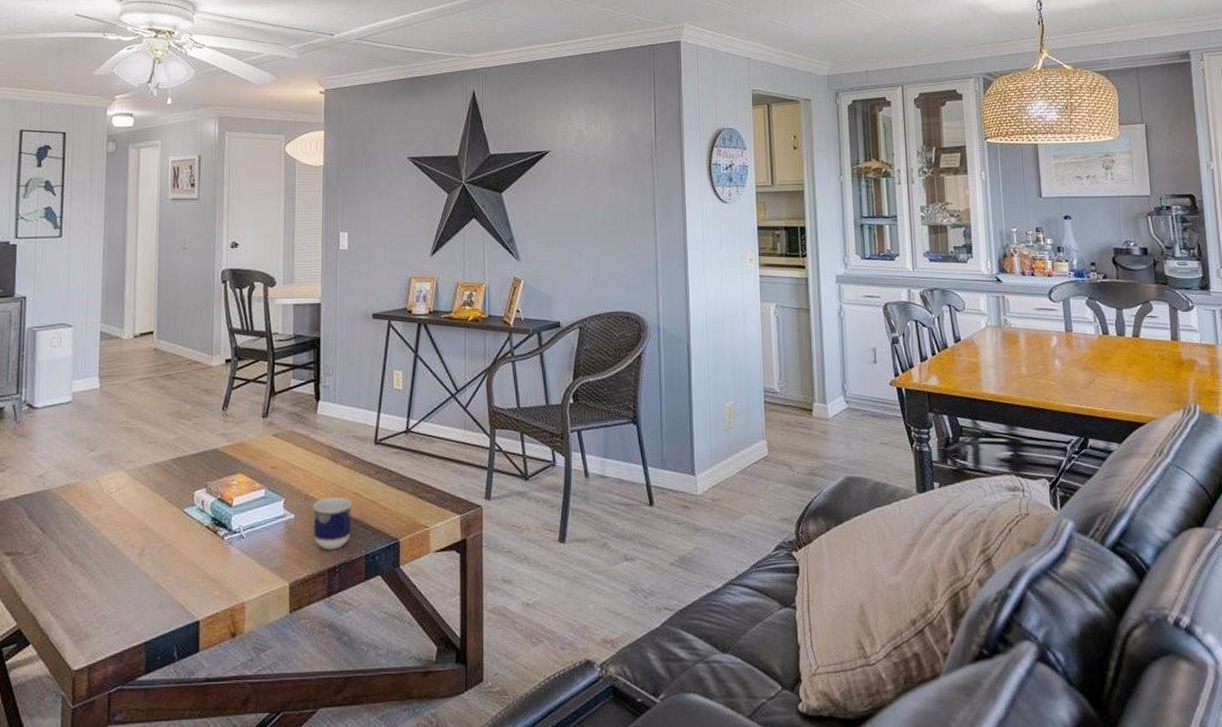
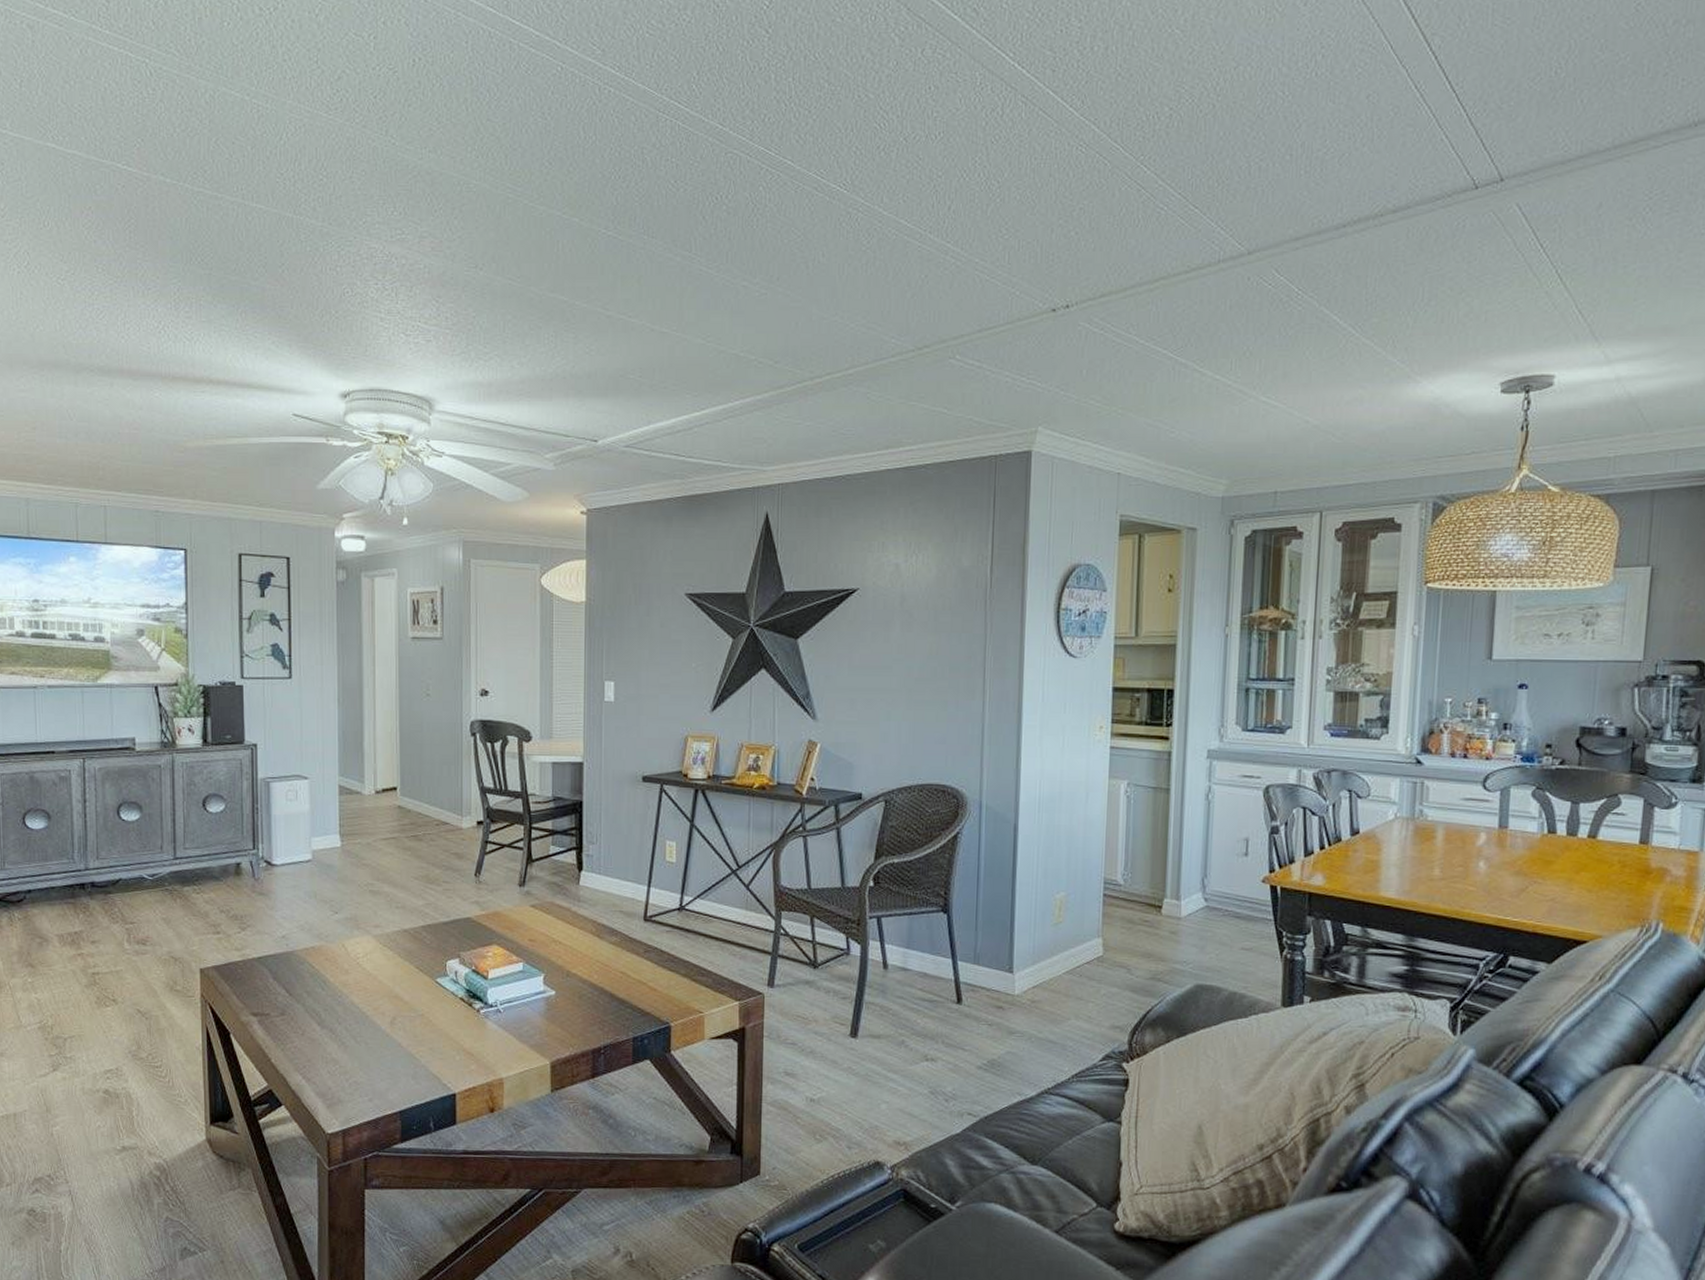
cup: present [313,497,352,550] -> none [576,975,618,1031]

